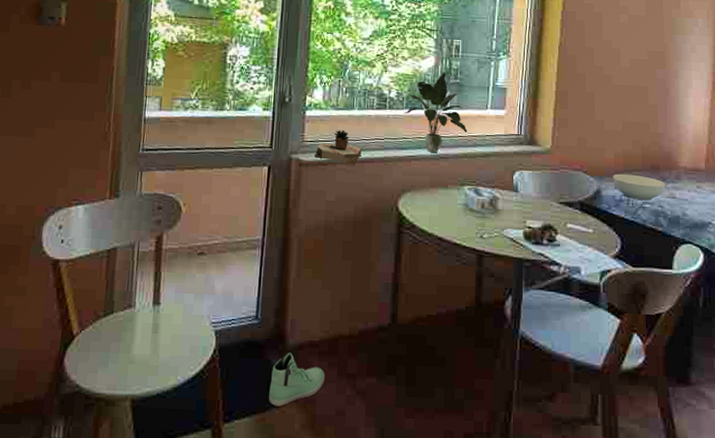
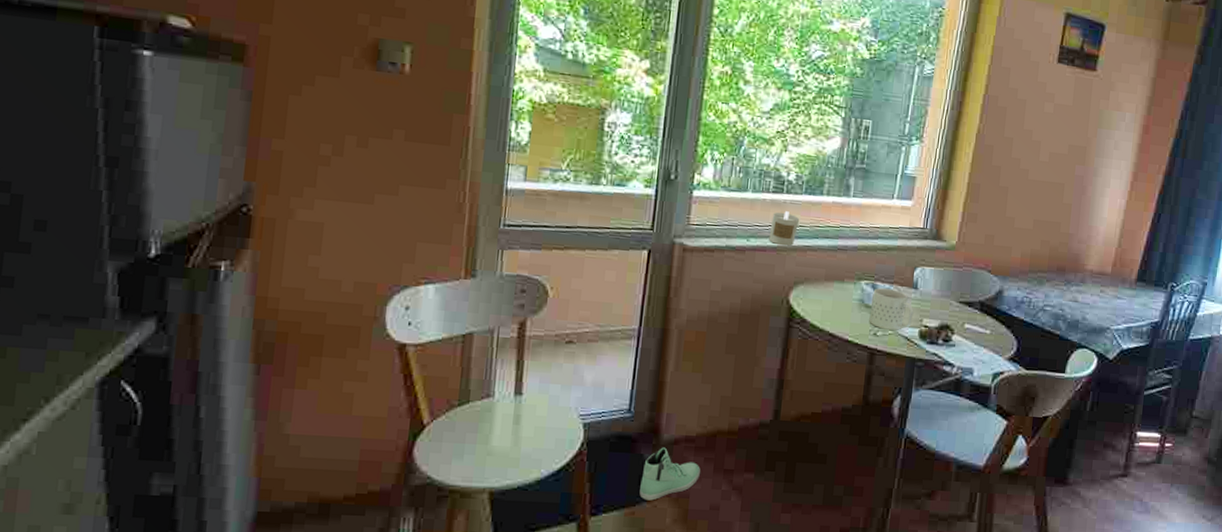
succulent plant: present [314,129,363,165] -> none [700,213,755,253]
candle: none [376,125,403,157] -> present [769,211,800,247]
potted plant: present [404,72,468,152] -> none [802,155,870,243]
mug: none [475,192,517,232] -> present [869,288,914,330]
bowl: present [612,173,666,201] -> none [1016,274,1070,303]

